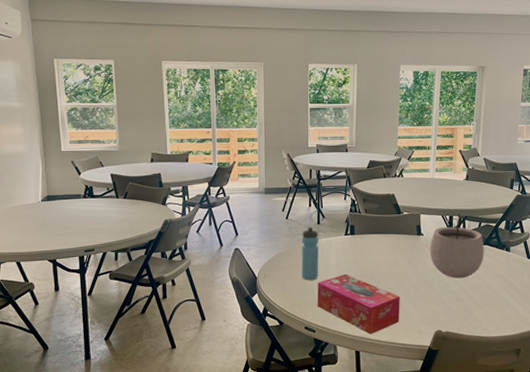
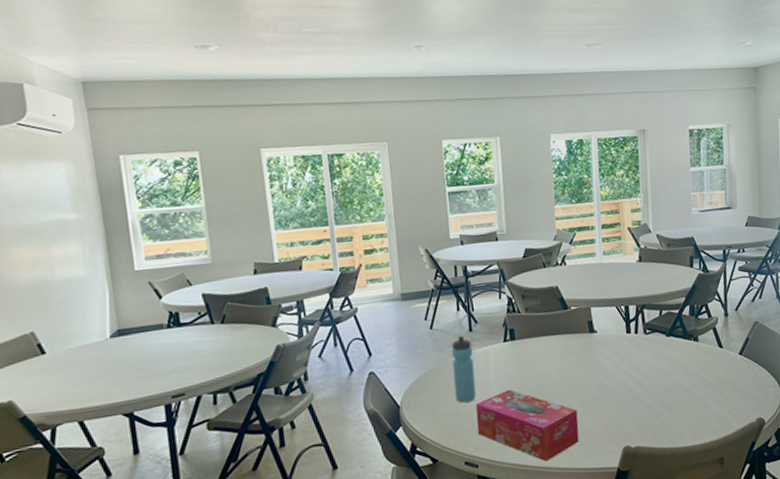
plant pot: present [429,213,484,279] -> none [605,301,670,381]

